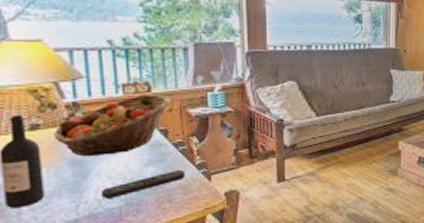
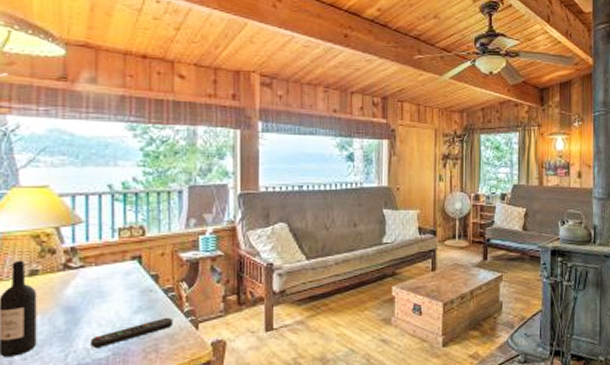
fruit basket: present [54,94,171,156] -> none [51,238,163,303]

